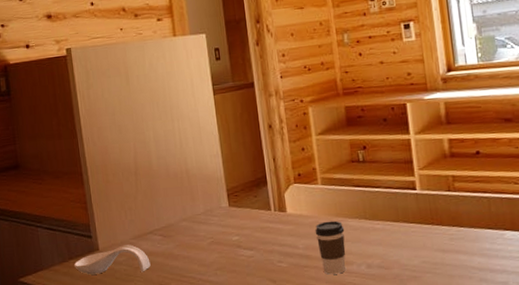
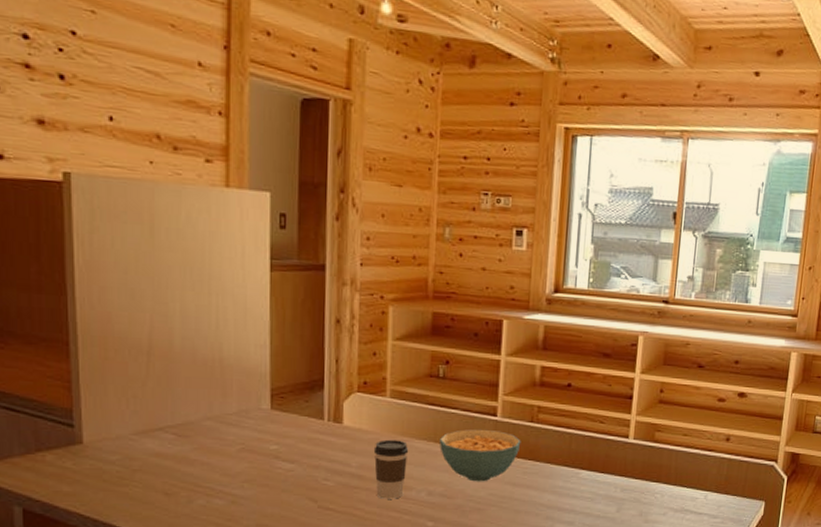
spoon rest: present [73,244,151,275] -> none [42,441,155,477]
cereal bowl: none [369,203,443,252] -> present [440,429,521,482]

